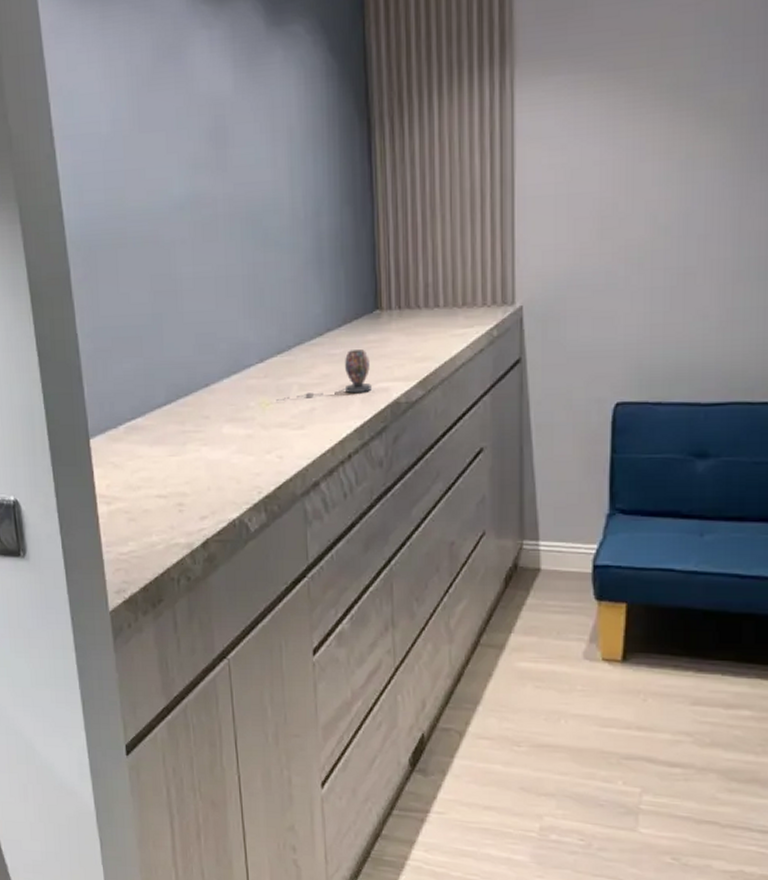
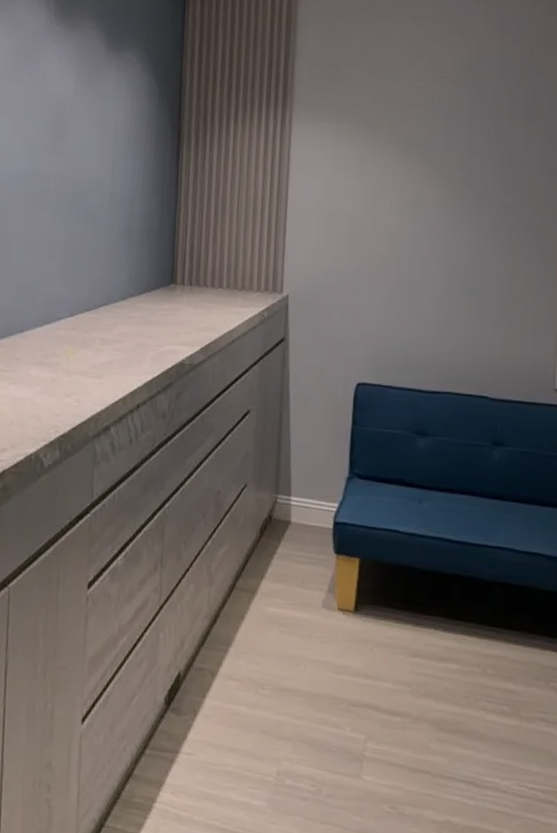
decorative vase: present [276,349,372,402] -> none [80,315,163,353]

